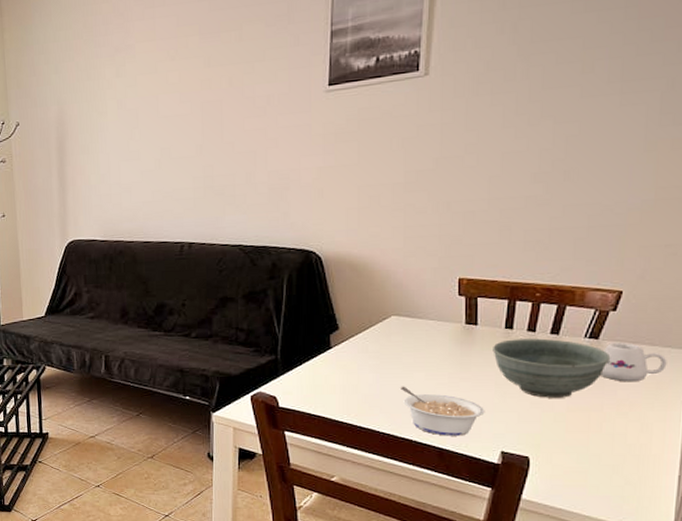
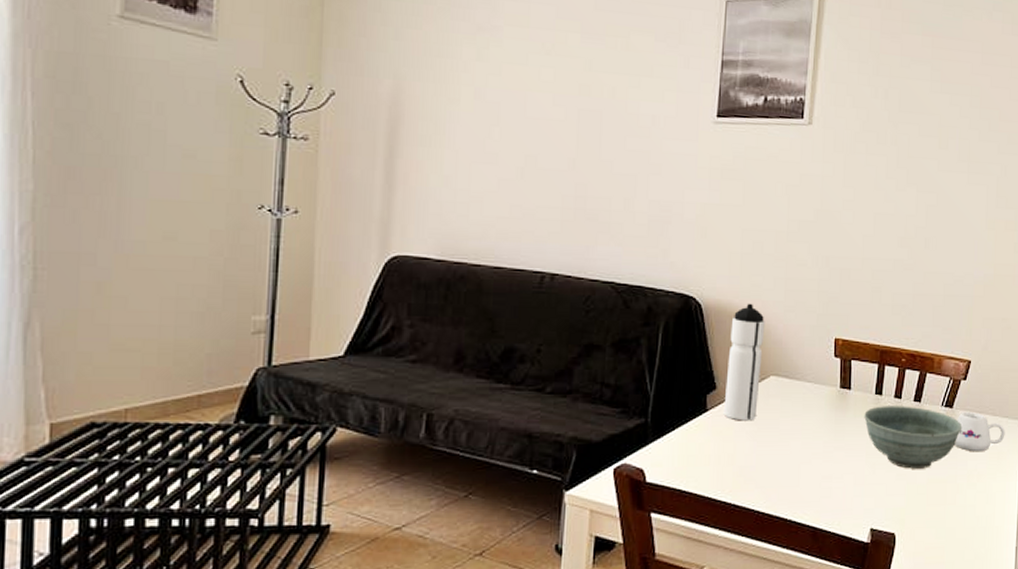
water bottle: none [346,252,384,356] -> present [723,303,765,421]
legume: present [399,386,485,436] -> none [776,456,857,513]

